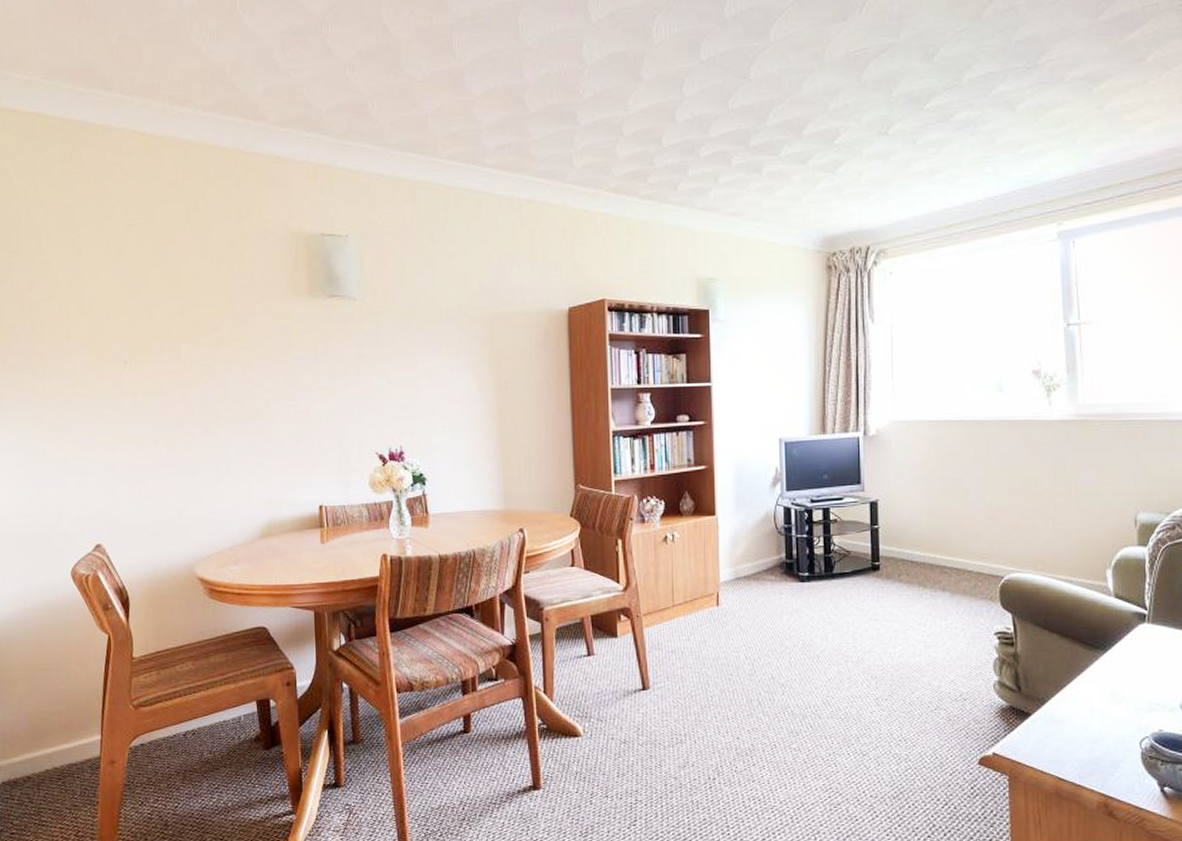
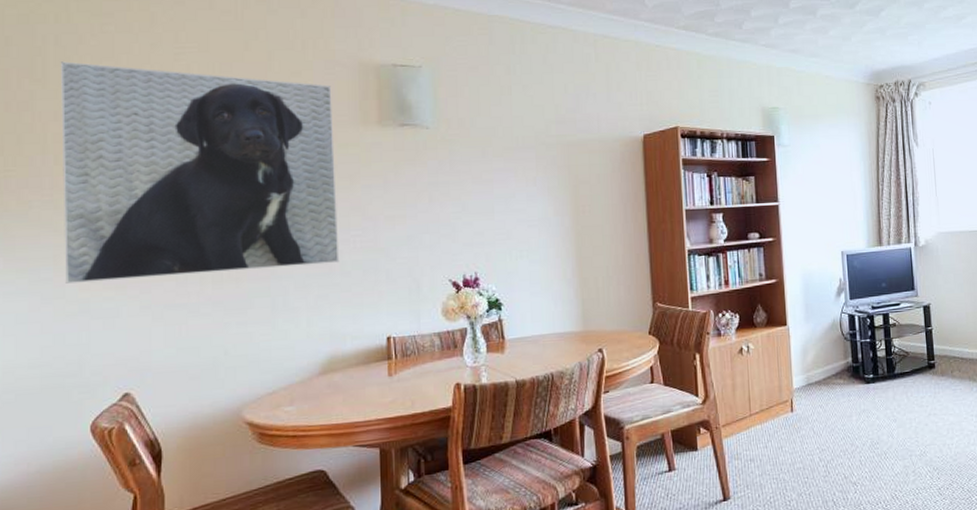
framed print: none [31,234,276,442] -> present [60,61,340,284]

